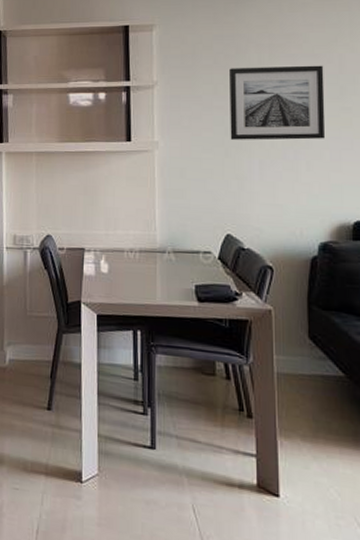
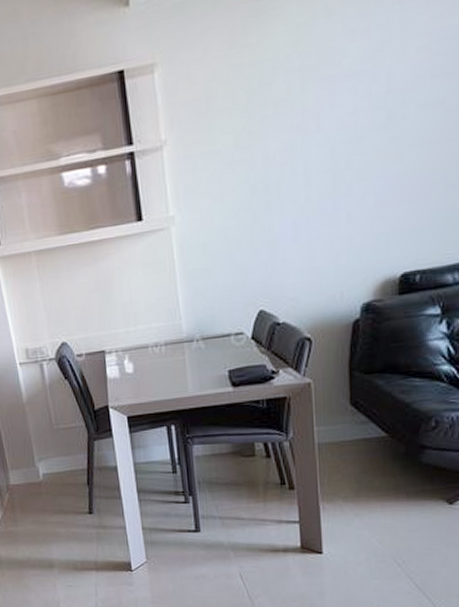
wall art: present [230,65,326,140] -> none [253,85,370,200]

